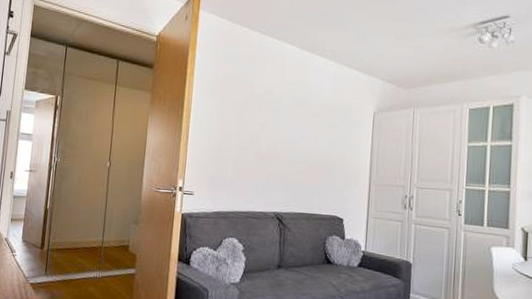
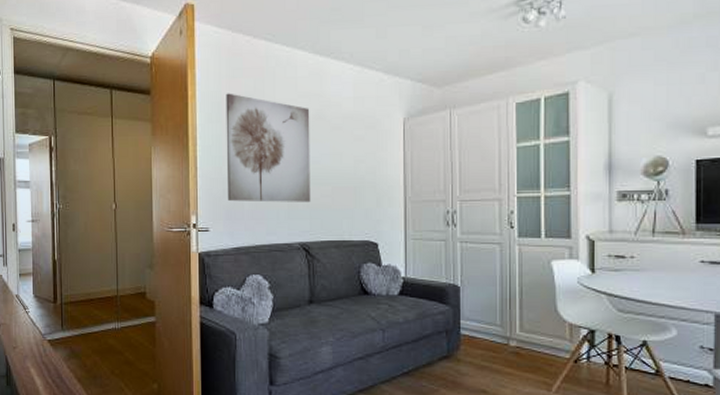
wall art: none [213,74,294,177] -> present [226,93,311,202]

